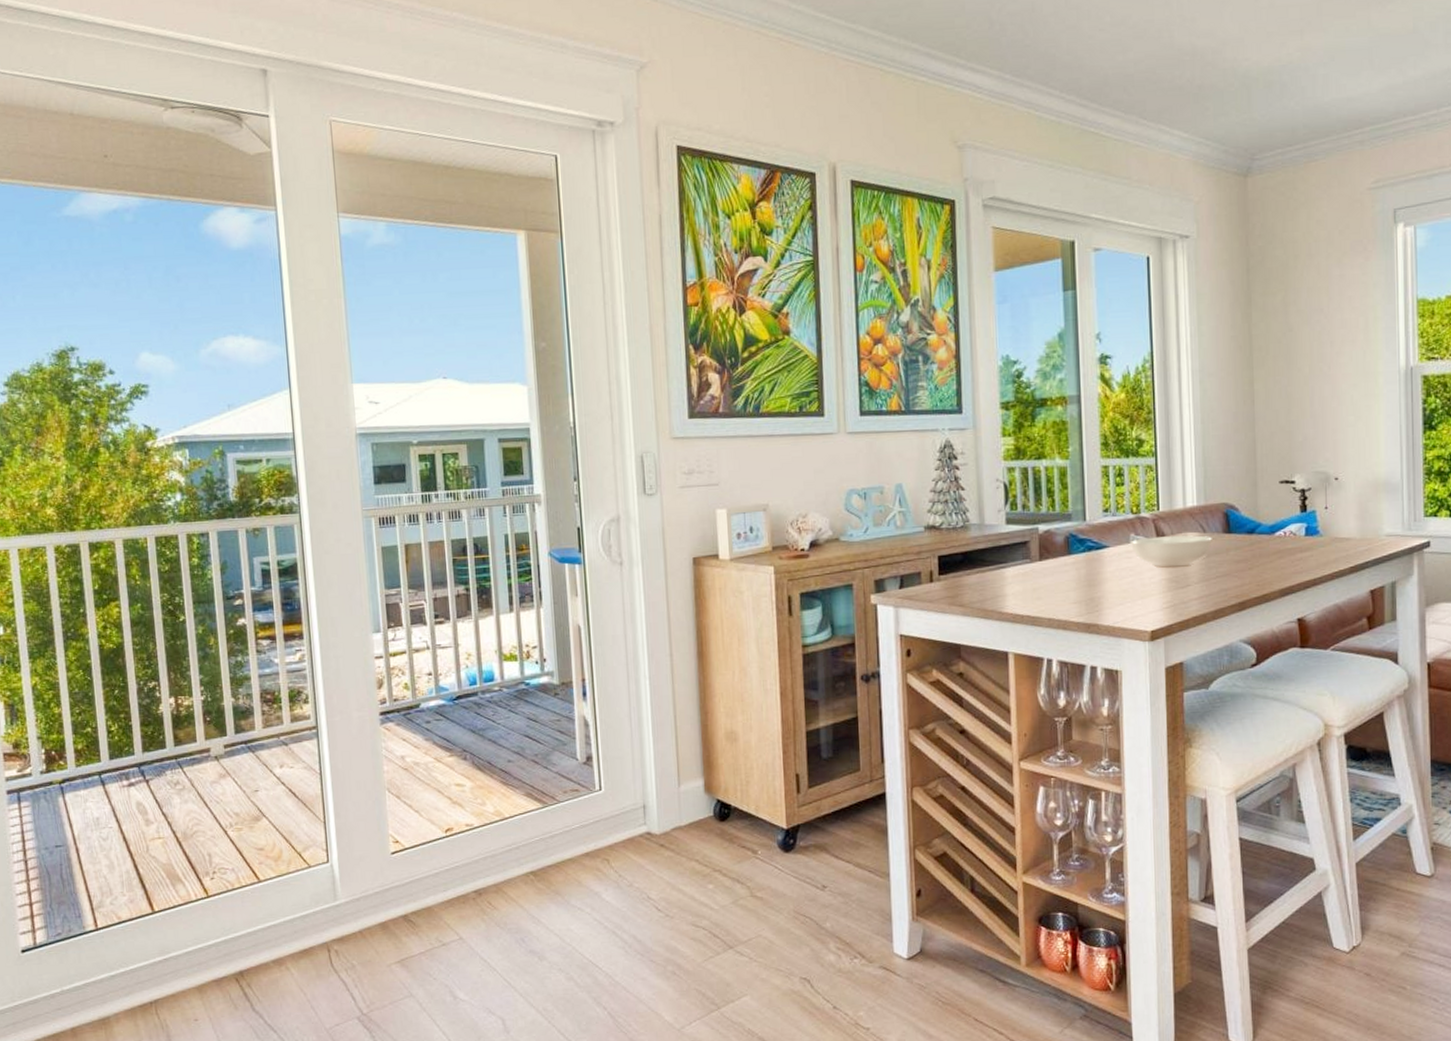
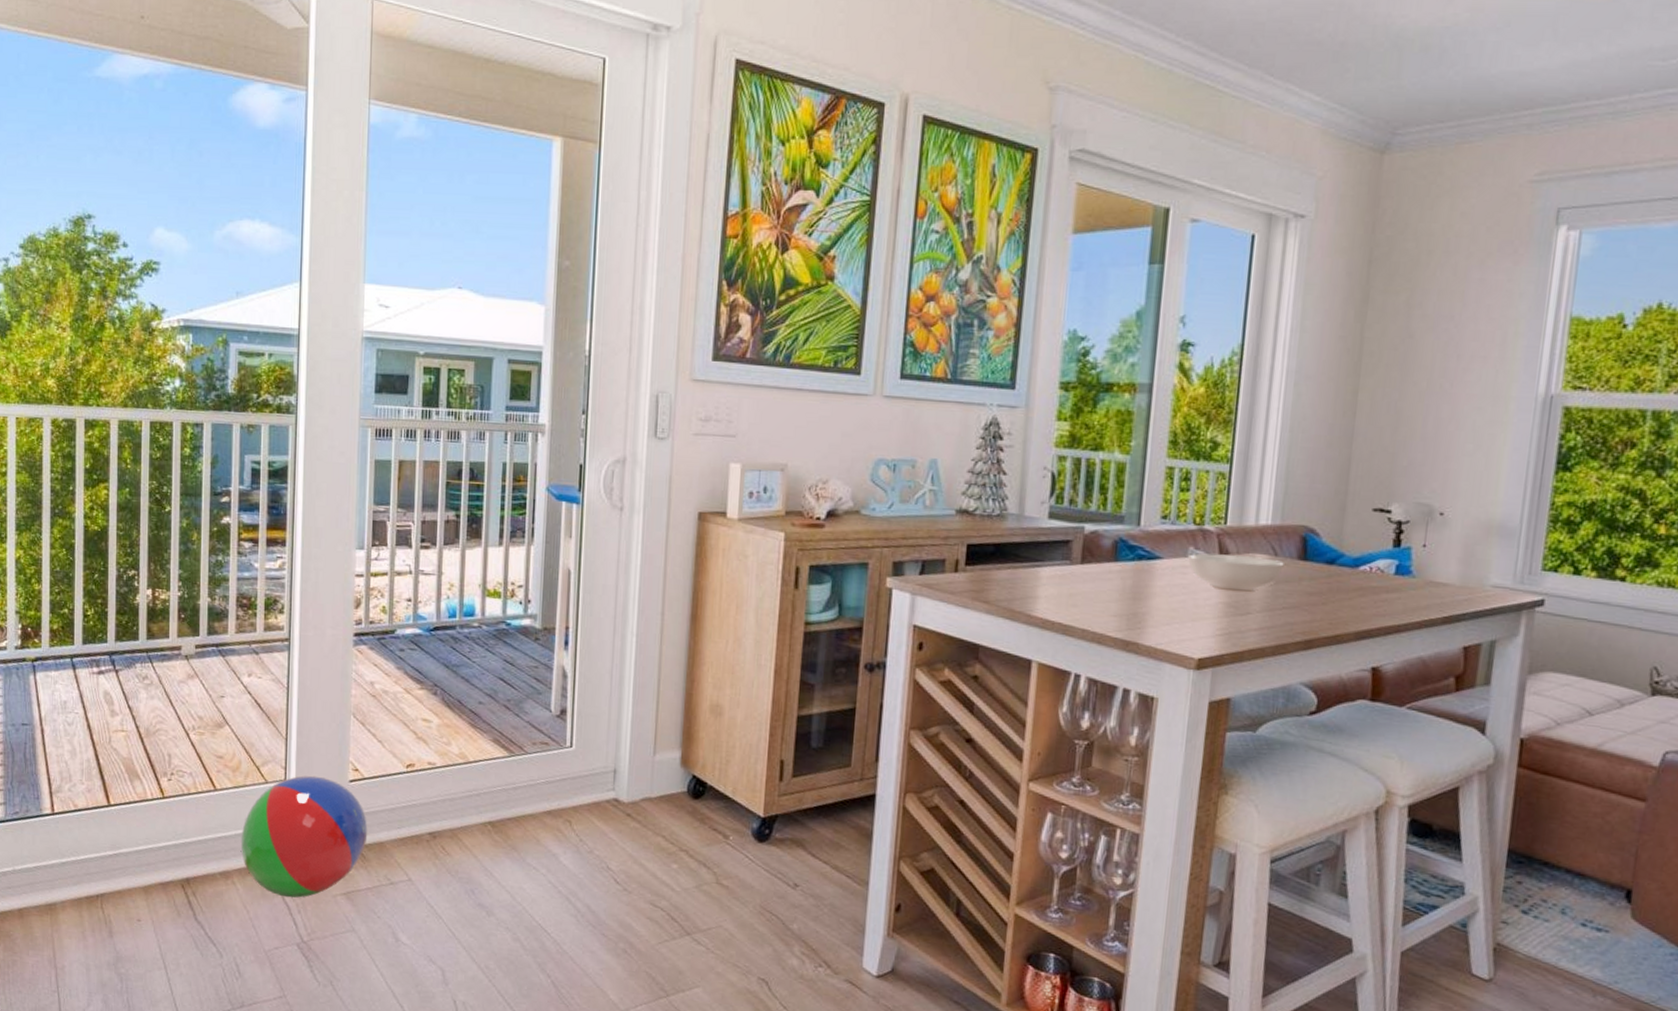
beach ball: none [290,853,415,975] -> present [240,775,368,898]

